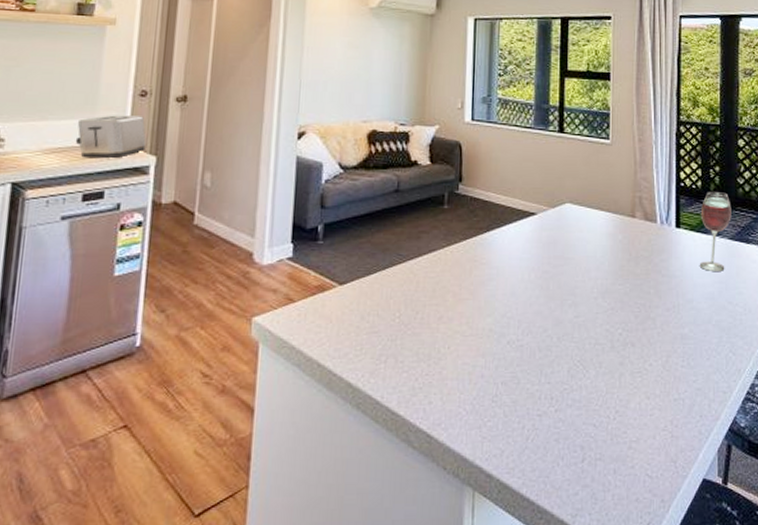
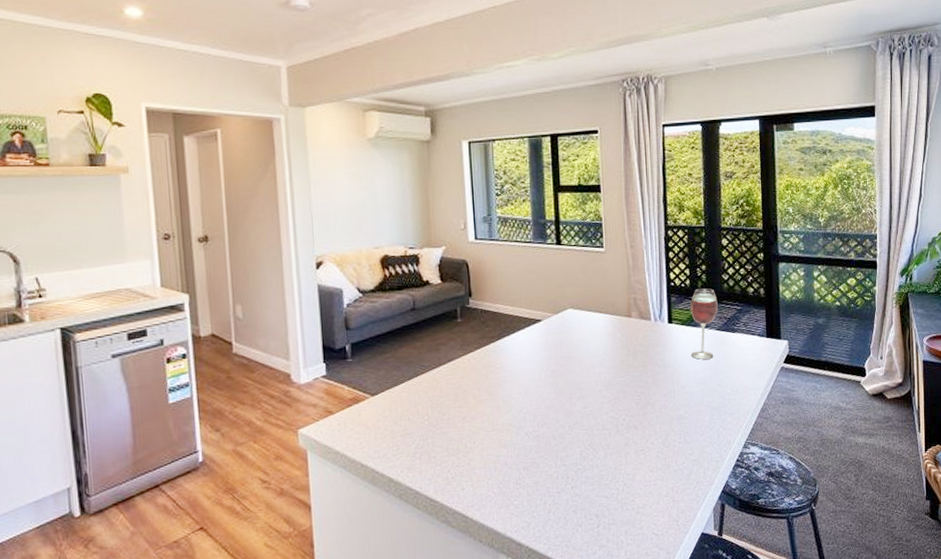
toaster: present [75,115,146,158] -> none [109,258,178,300]

